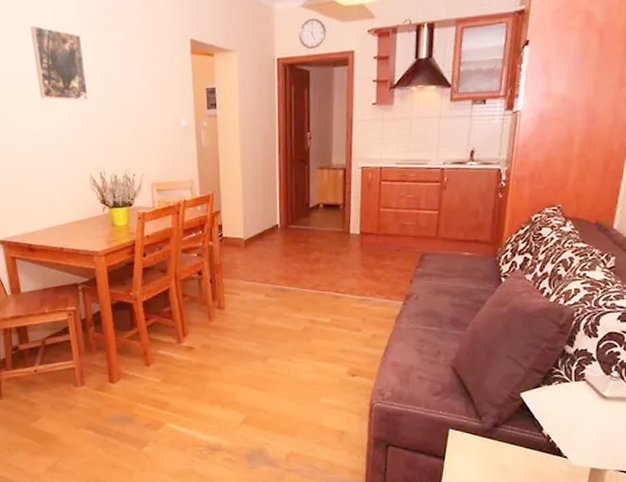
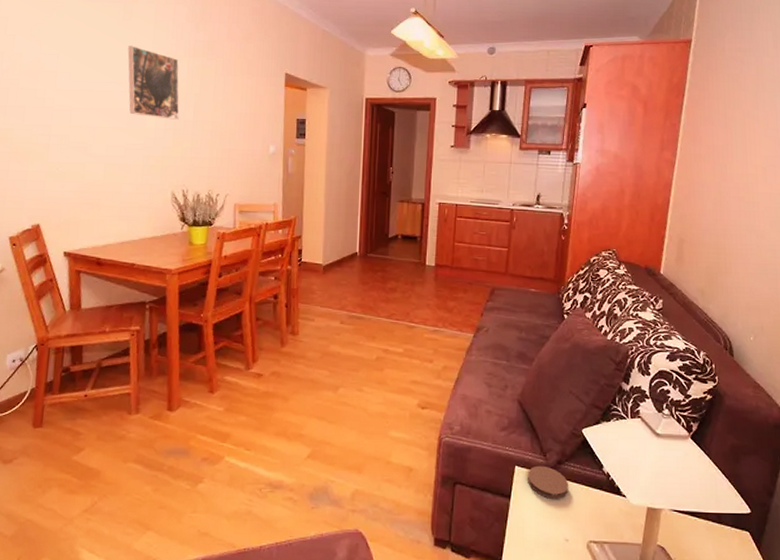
coaster: none [461,428,506,460] -> present [527,465,569,499]

